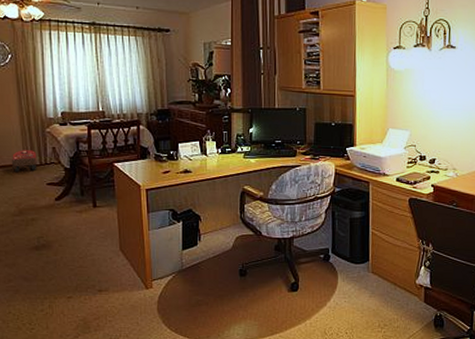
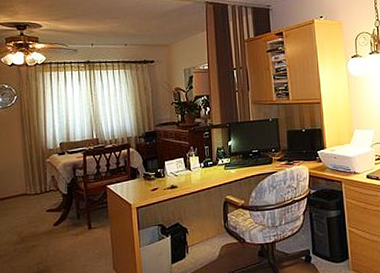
backpack: present [12,150,37,173] -> none [15,180,38,203]

